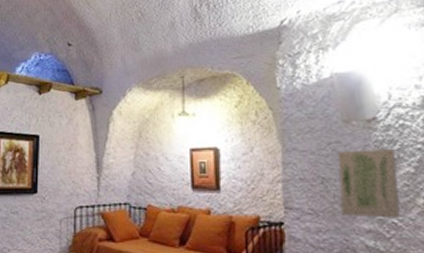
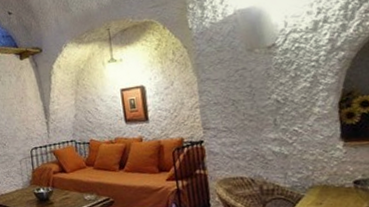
wall art: present [337,149,400,219] -> none [244,69,300,129]

